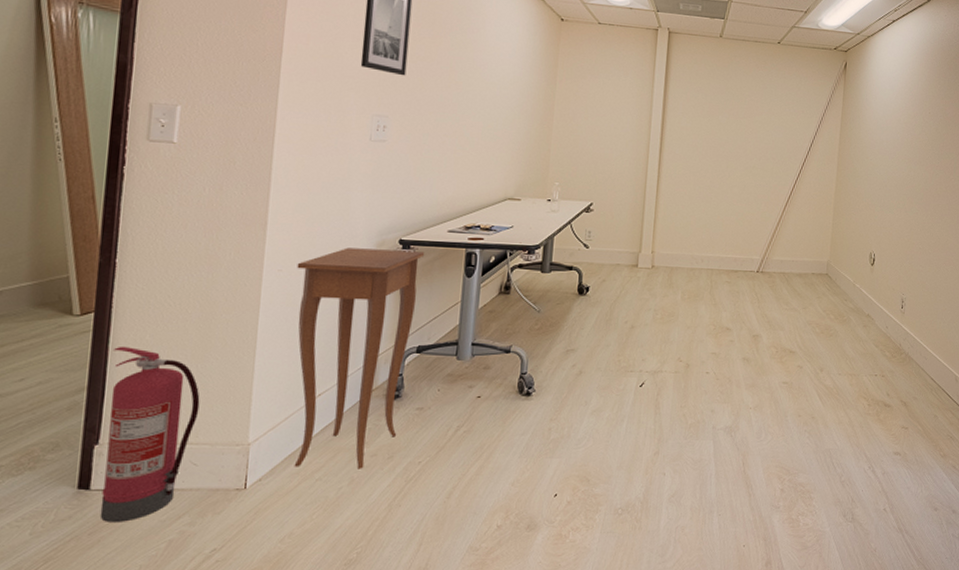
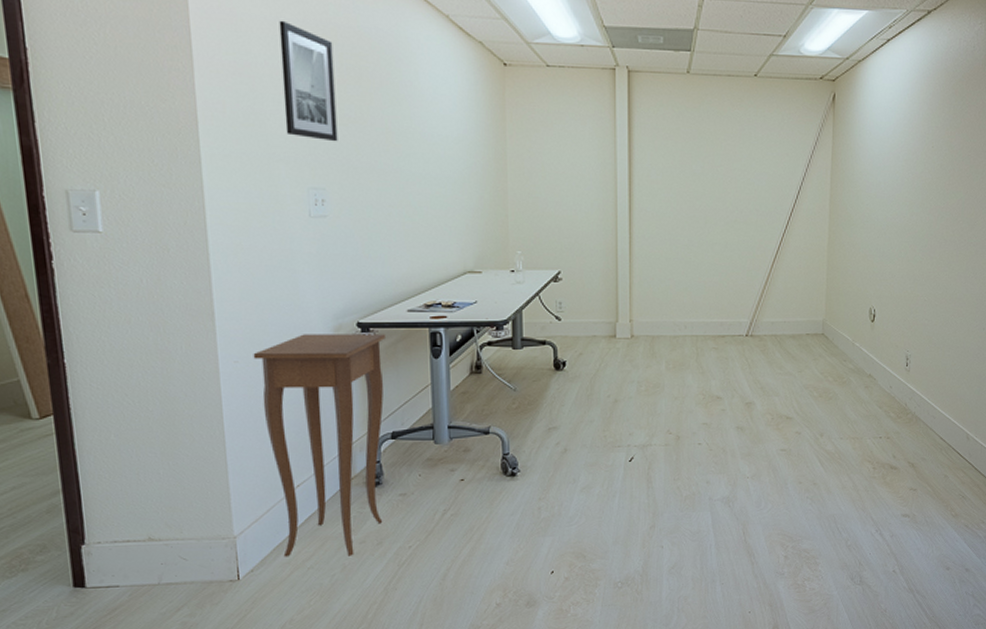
fire extinguisher: present [100,346,200,522] -> none [80,447,179,617]

